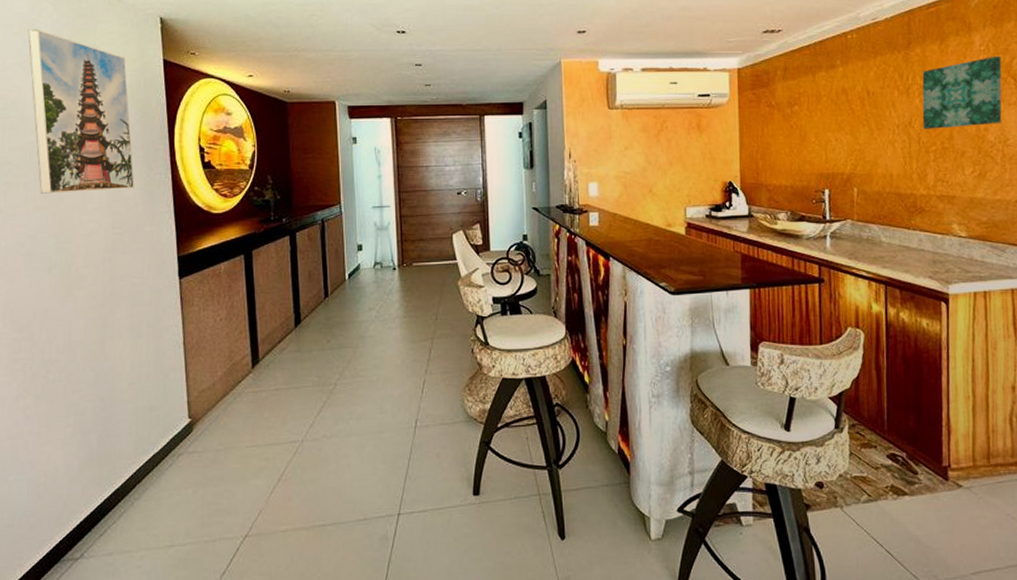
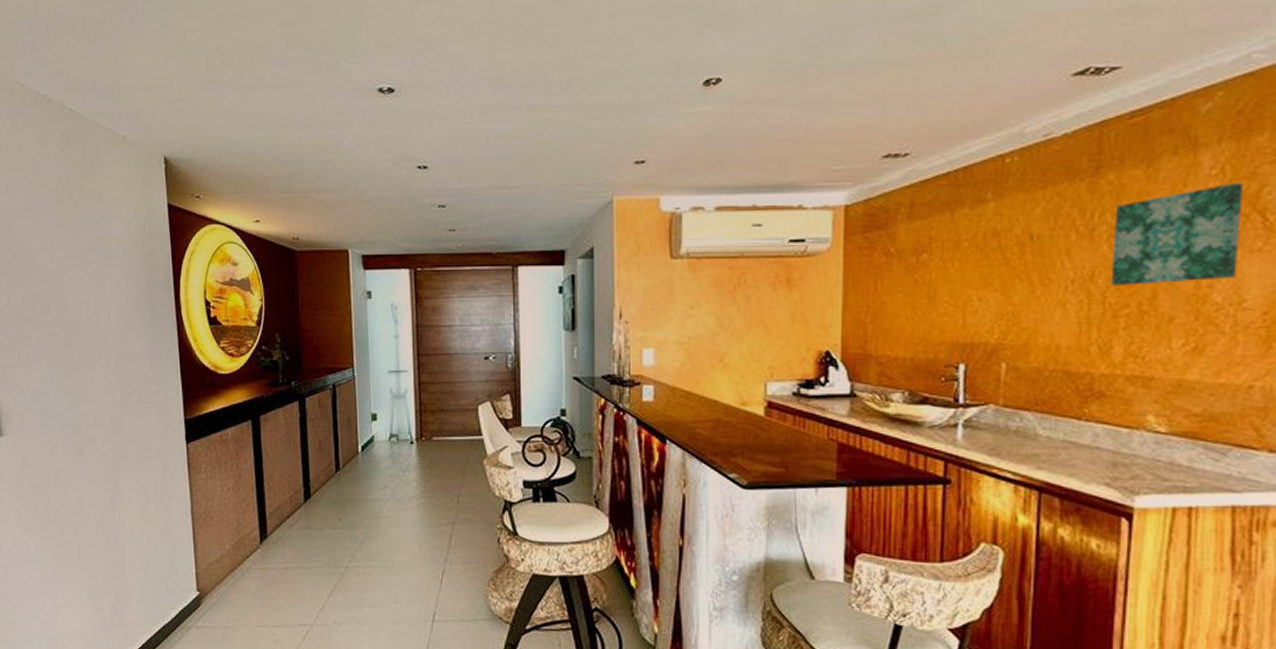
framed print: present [28,29,134,194] -> none [36,172,141,349]

